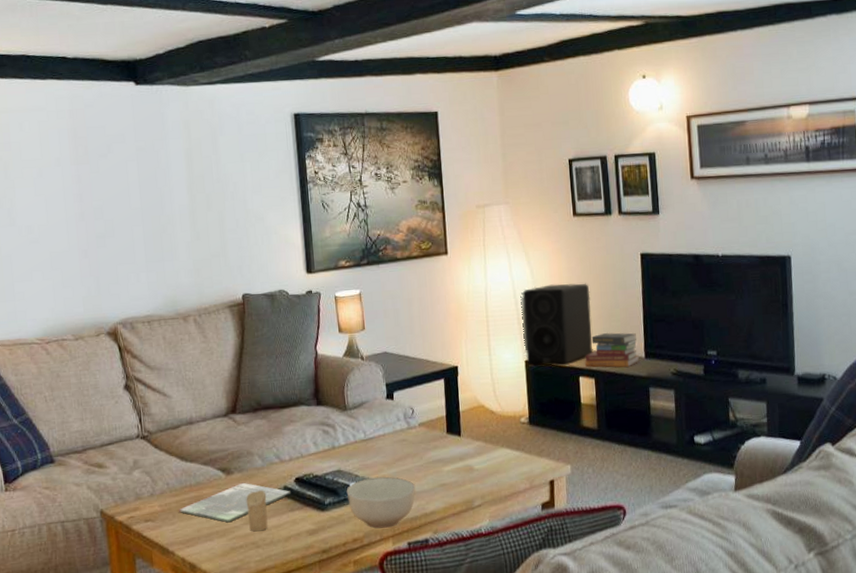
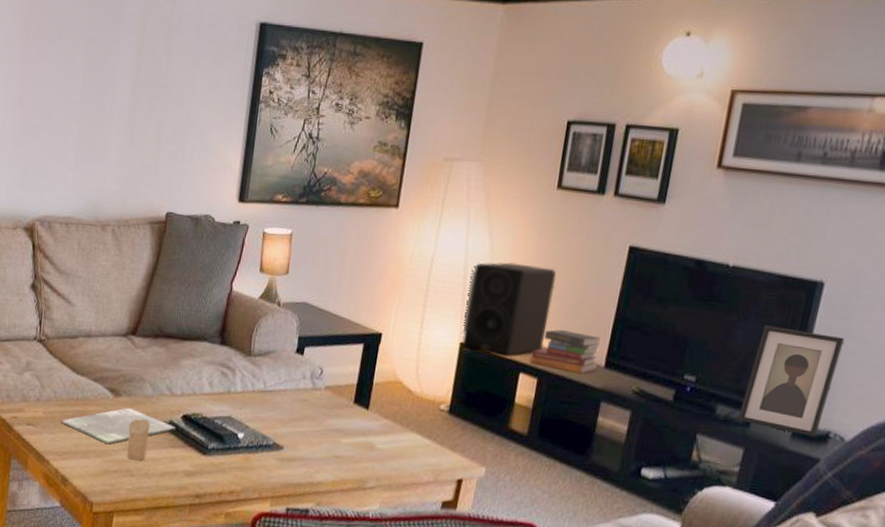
bowl: present [346,476,416,529] -> none [232,432,308,488]
picture frame: none [755,297,817,382] -> present [738,325,845,437]

